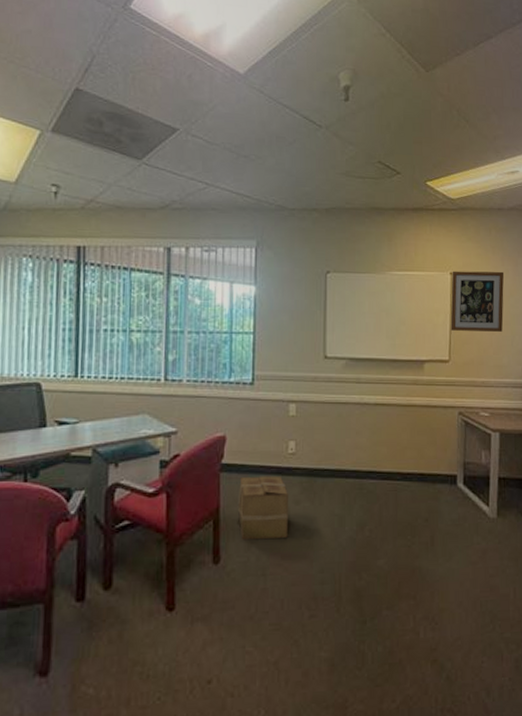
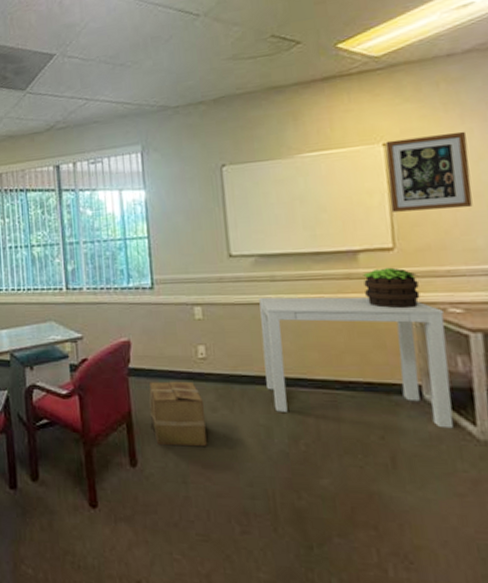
desk: none [344,397,477,510] -> present [259,296,454,429]
potted plant: none [426,376,464,412] -> present [363,267,421,309]

